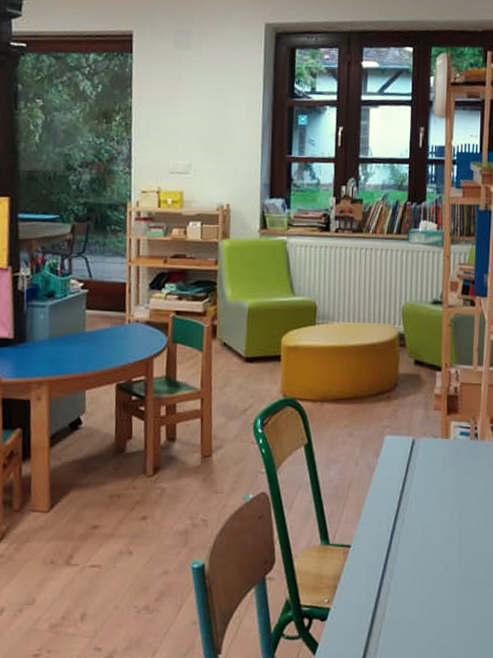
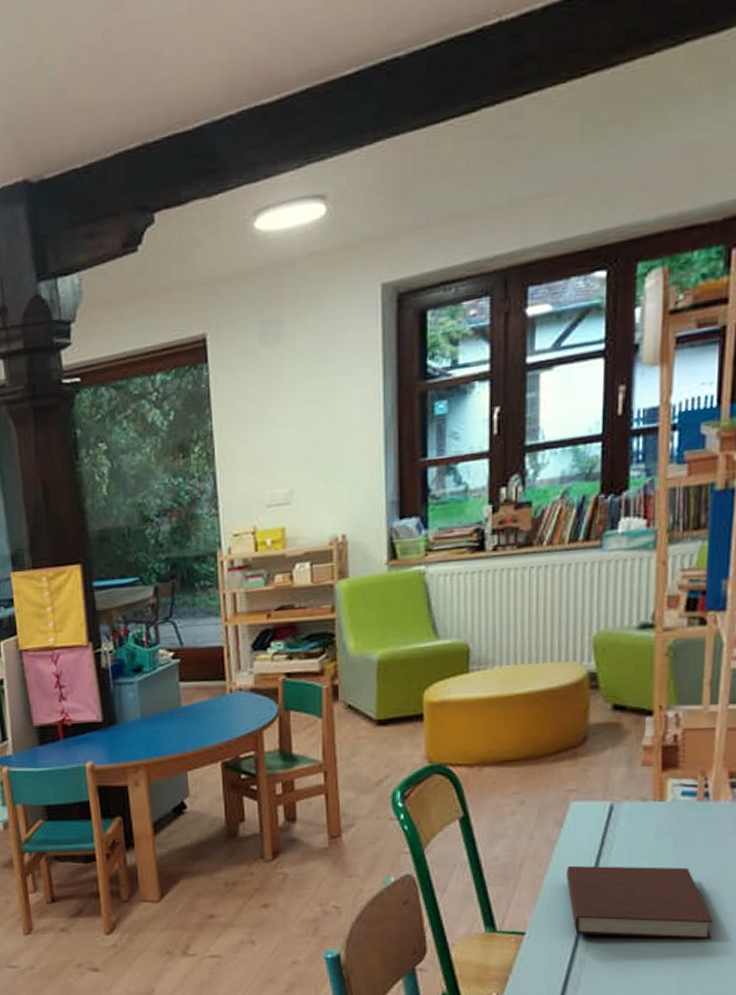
notebook: none [381,488,482,552] -> present [566,865,713,939]

